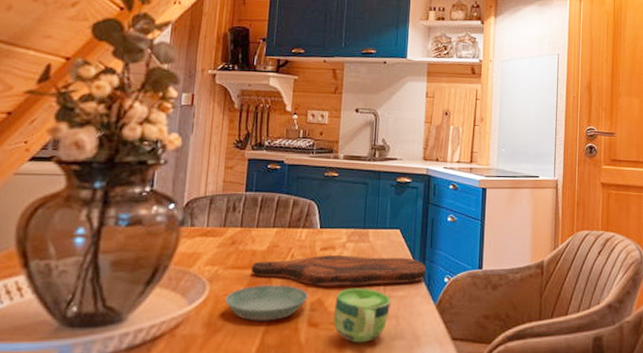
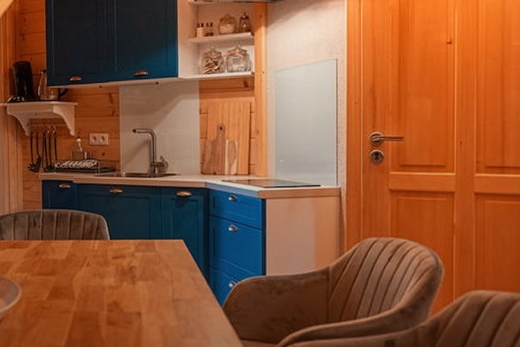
saucer: present [225,284,309,321] -> none [36,288,105,320]
cutting board: present [250,255,427,286] -> none [54,263,211,290]
cup: present [333,288,391,343] -> none [129,292,179,340]

